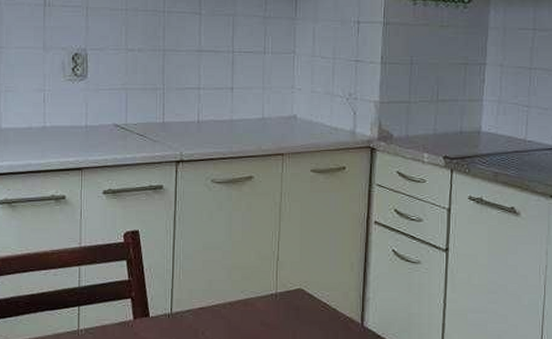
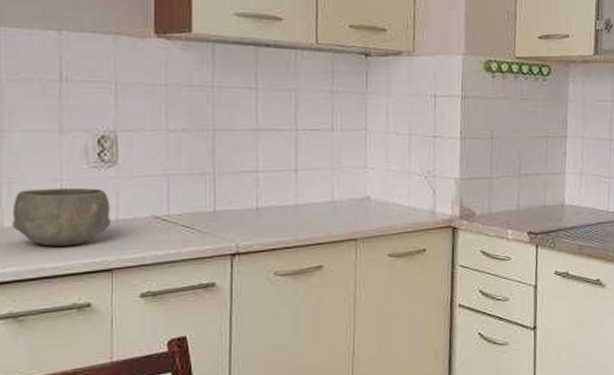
bowl: none [7,97,81,146] -> present [12,187,110,247]

